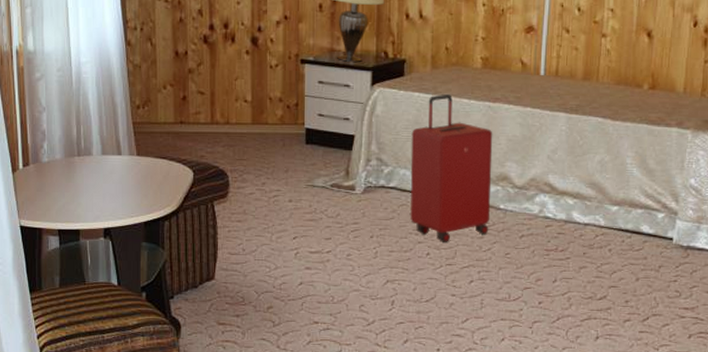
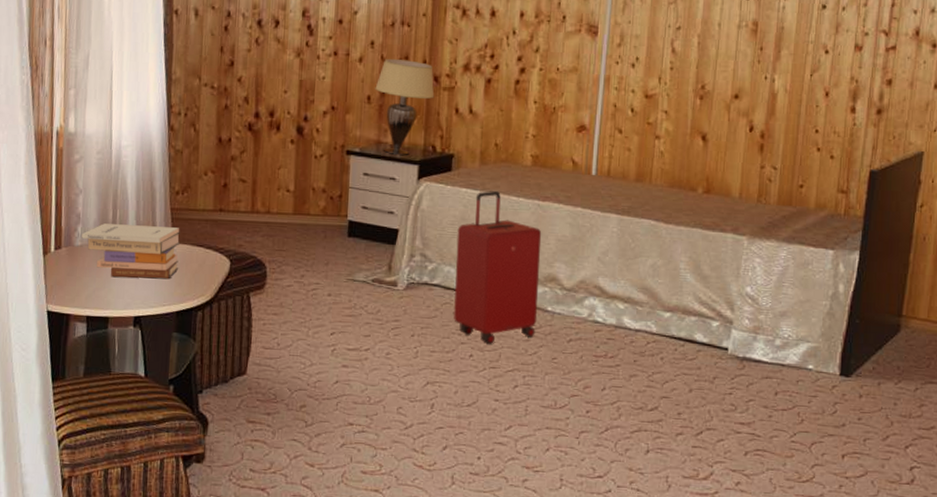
books: none [48,140,144,192] -> present [81,223,181,279]

